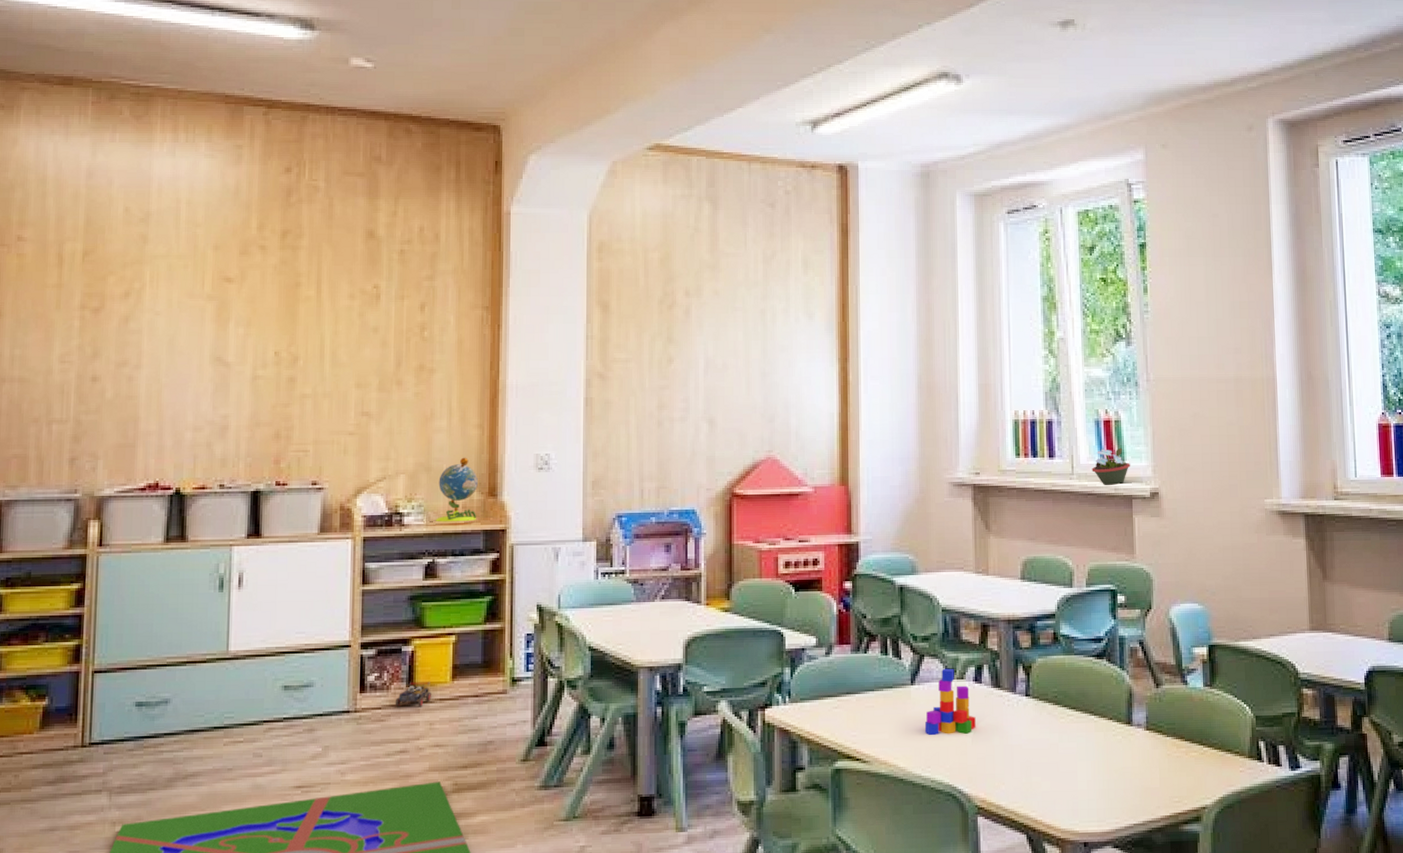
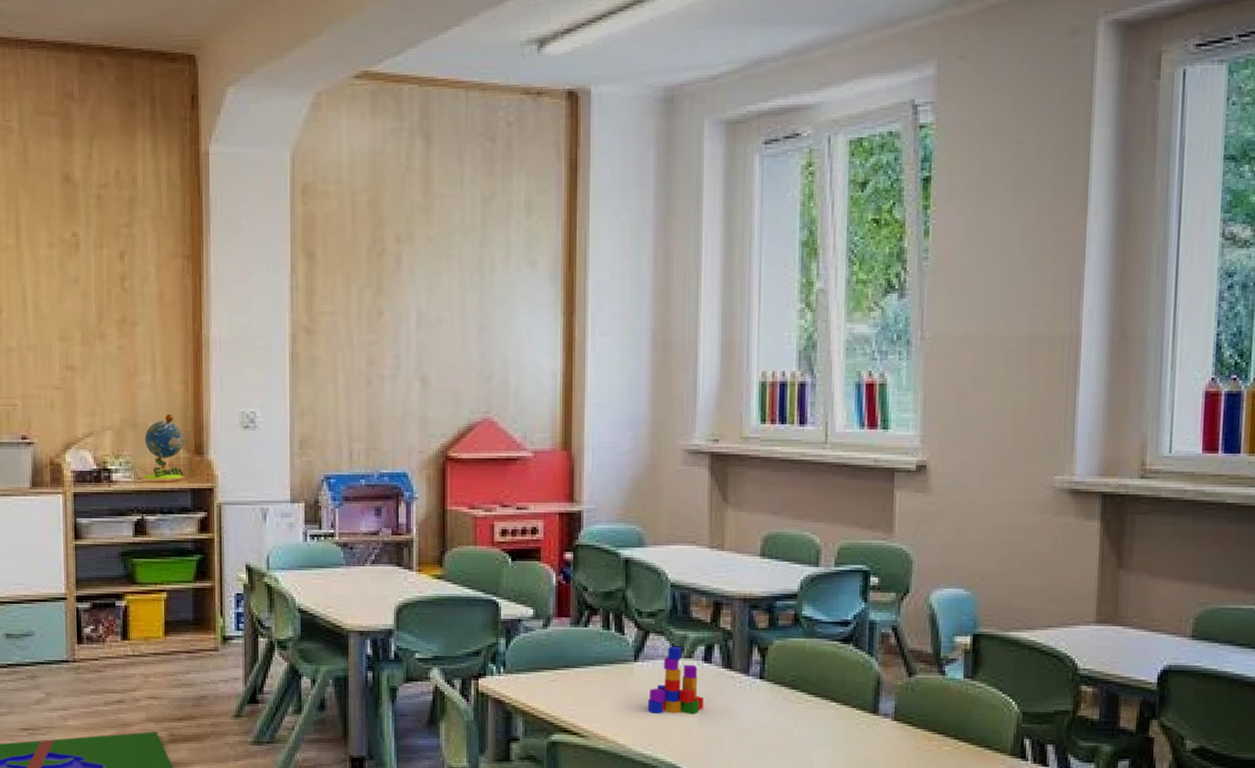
toy car: present [395,682,431,707] -> none [111,636,145,661]
potted flower: present [1091,447,1130,486] -> none [848,414,895,457]

